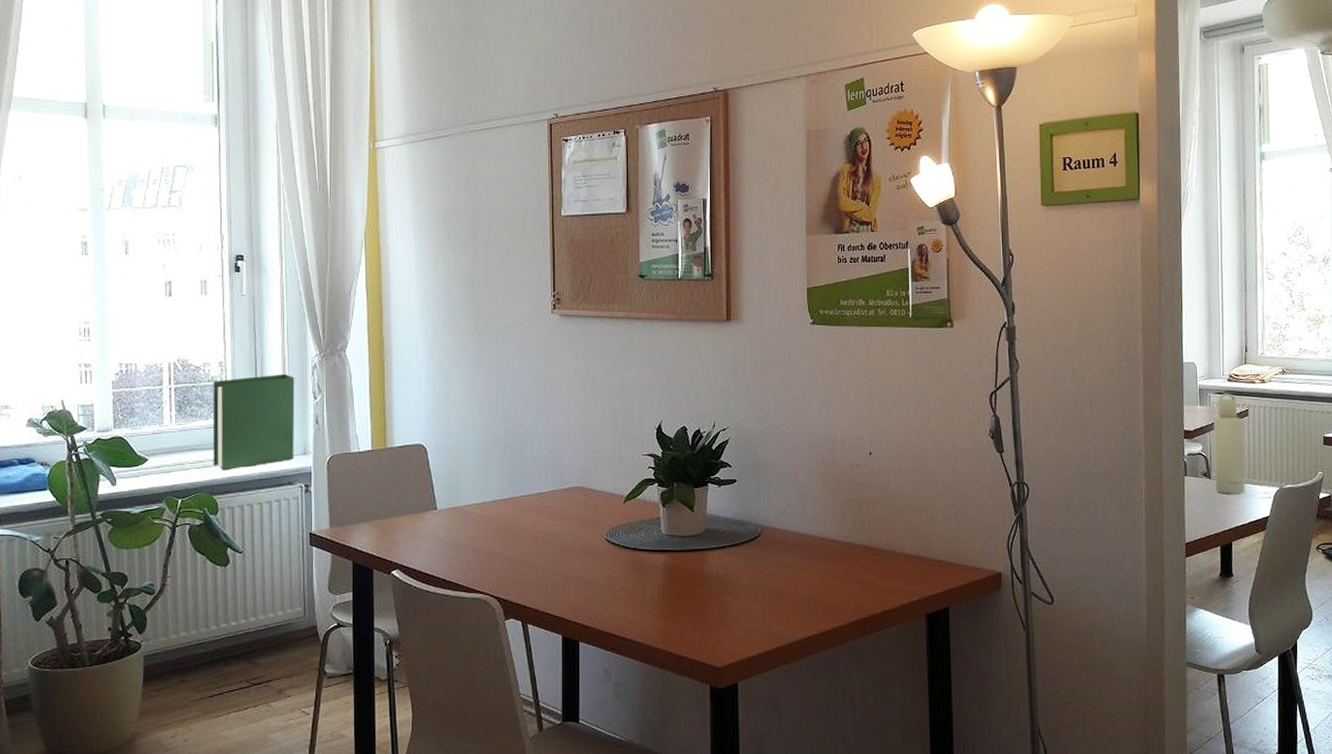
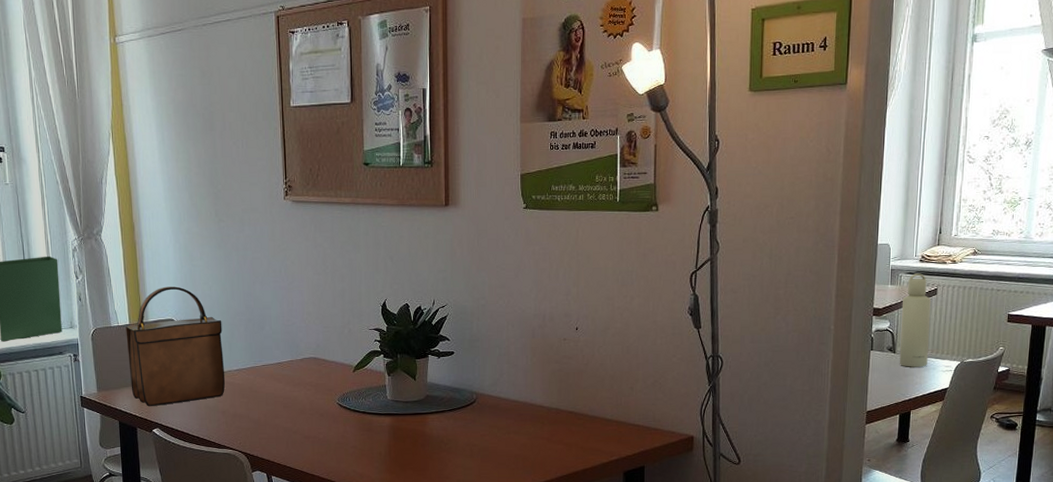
handbag: none [367,407,479,545] -> present [125,286,226,407]

